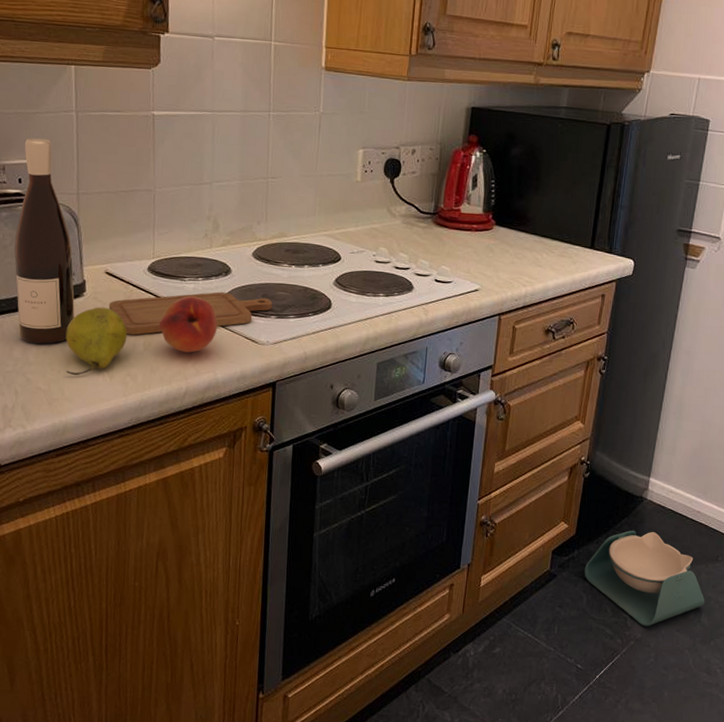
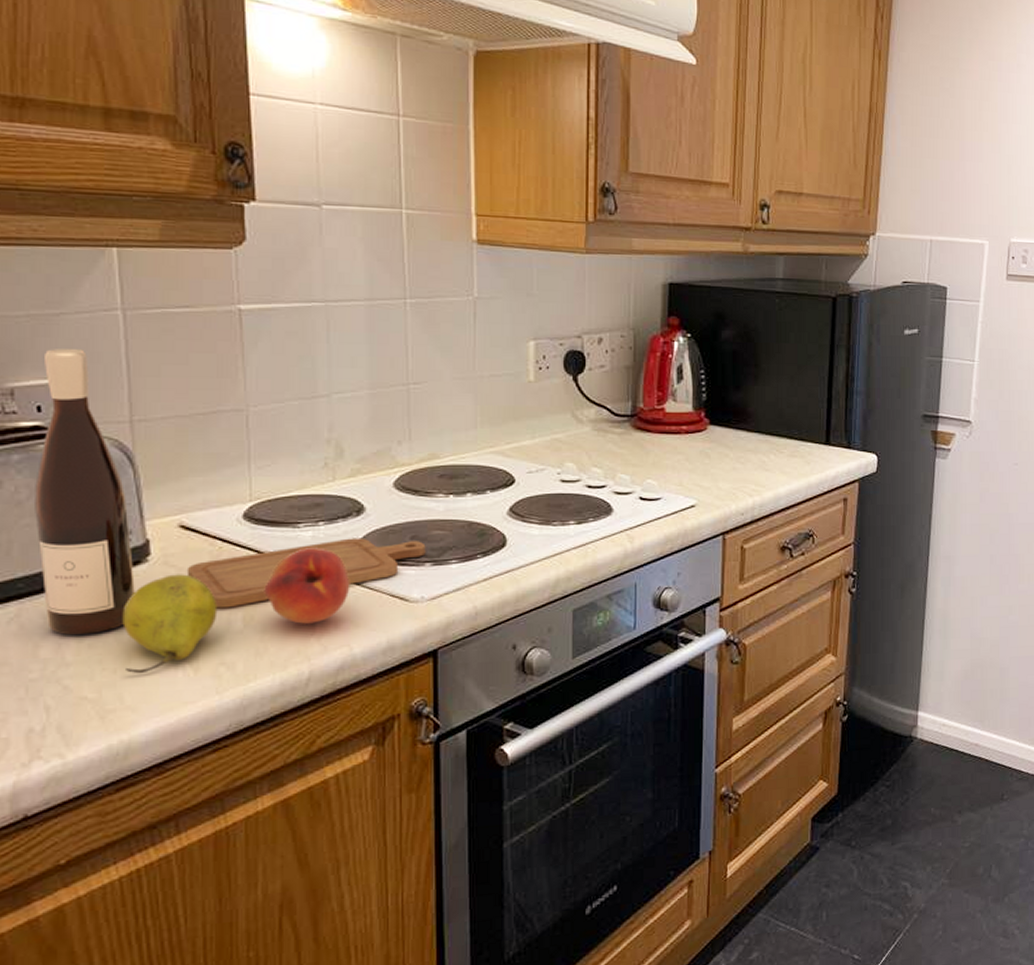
pet bowl: present [584,531,705,626] -> none [852,777,994,893]

